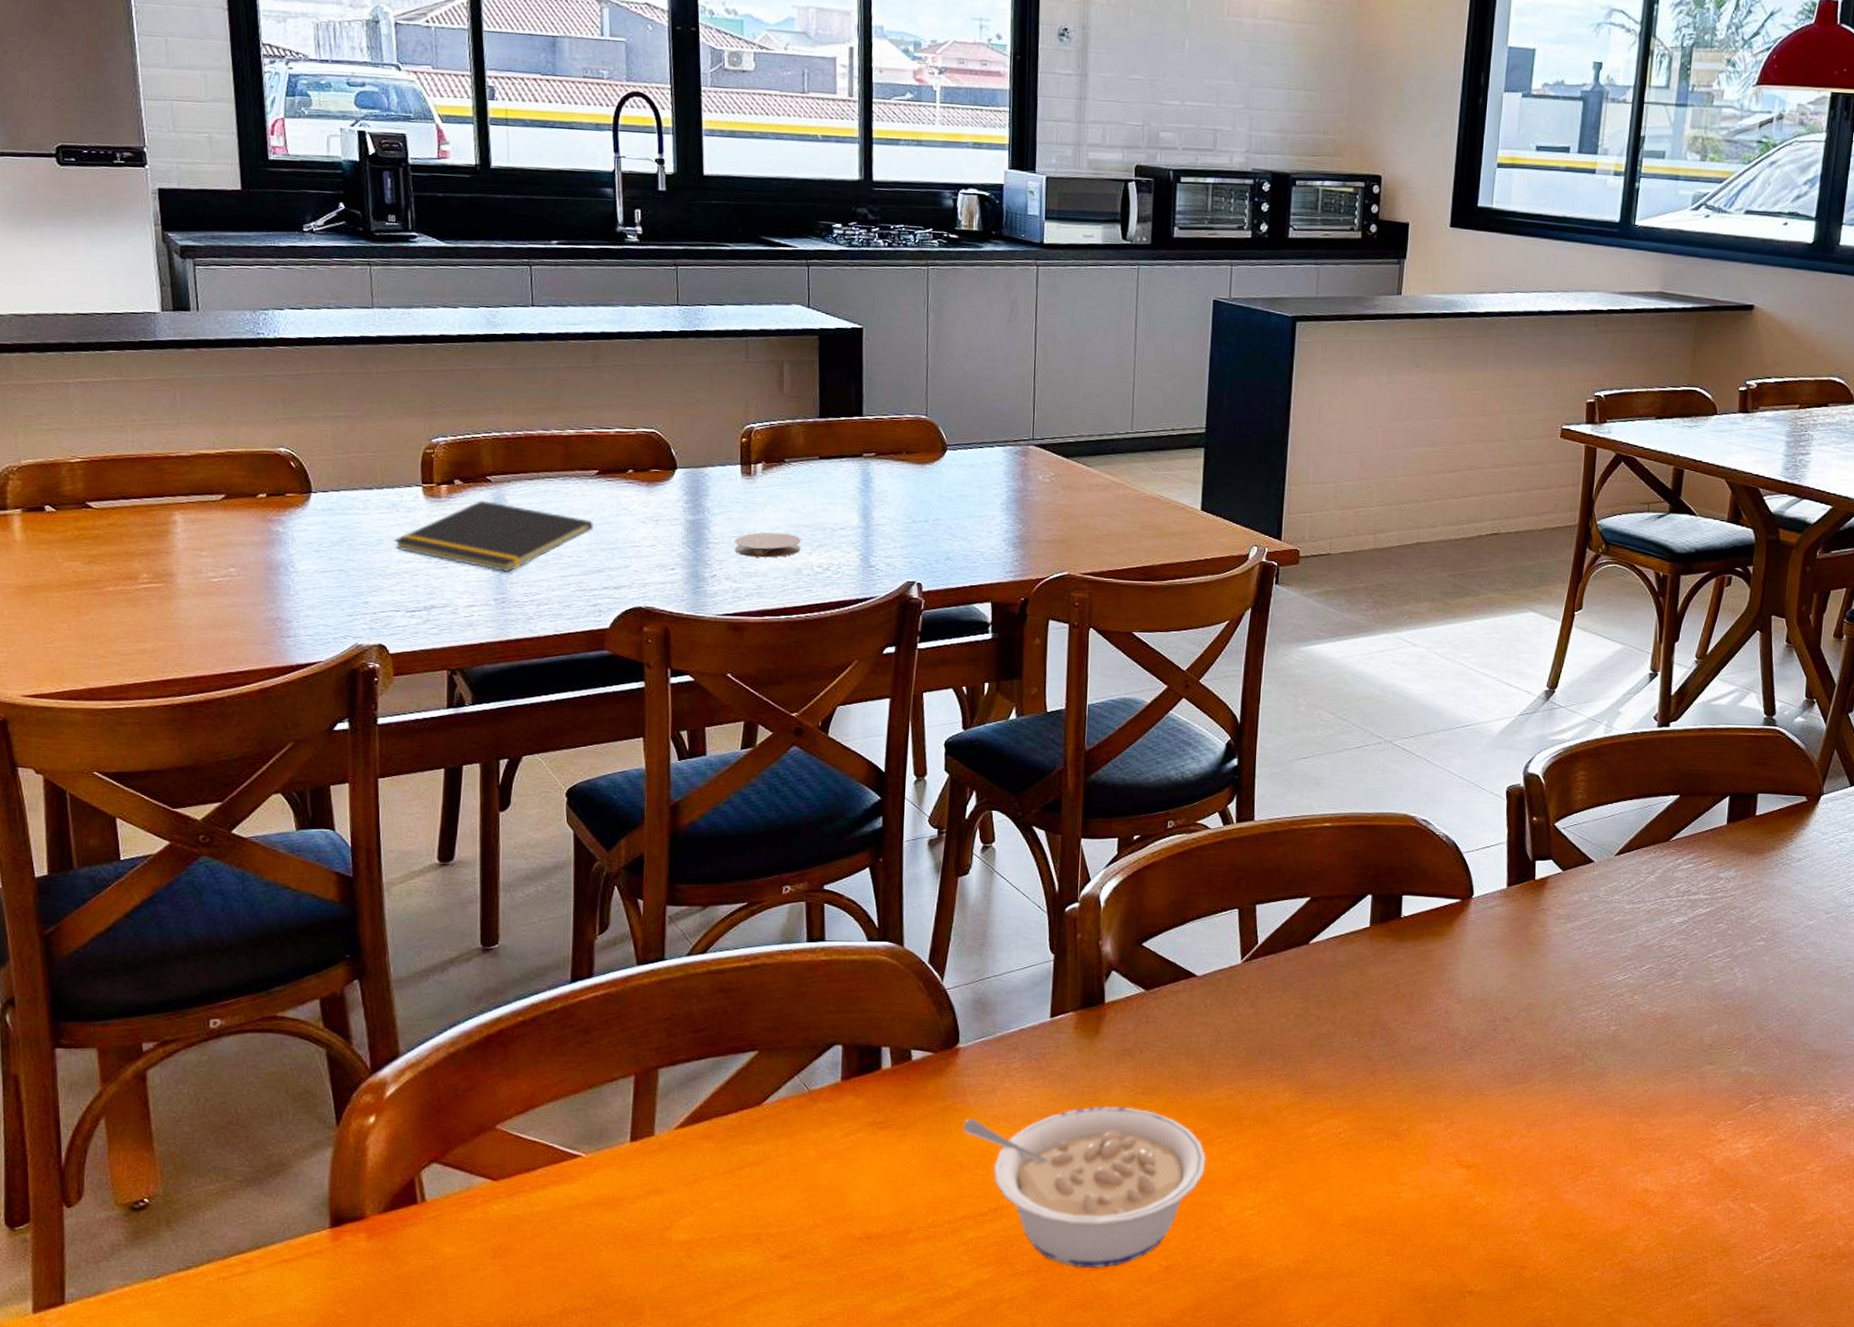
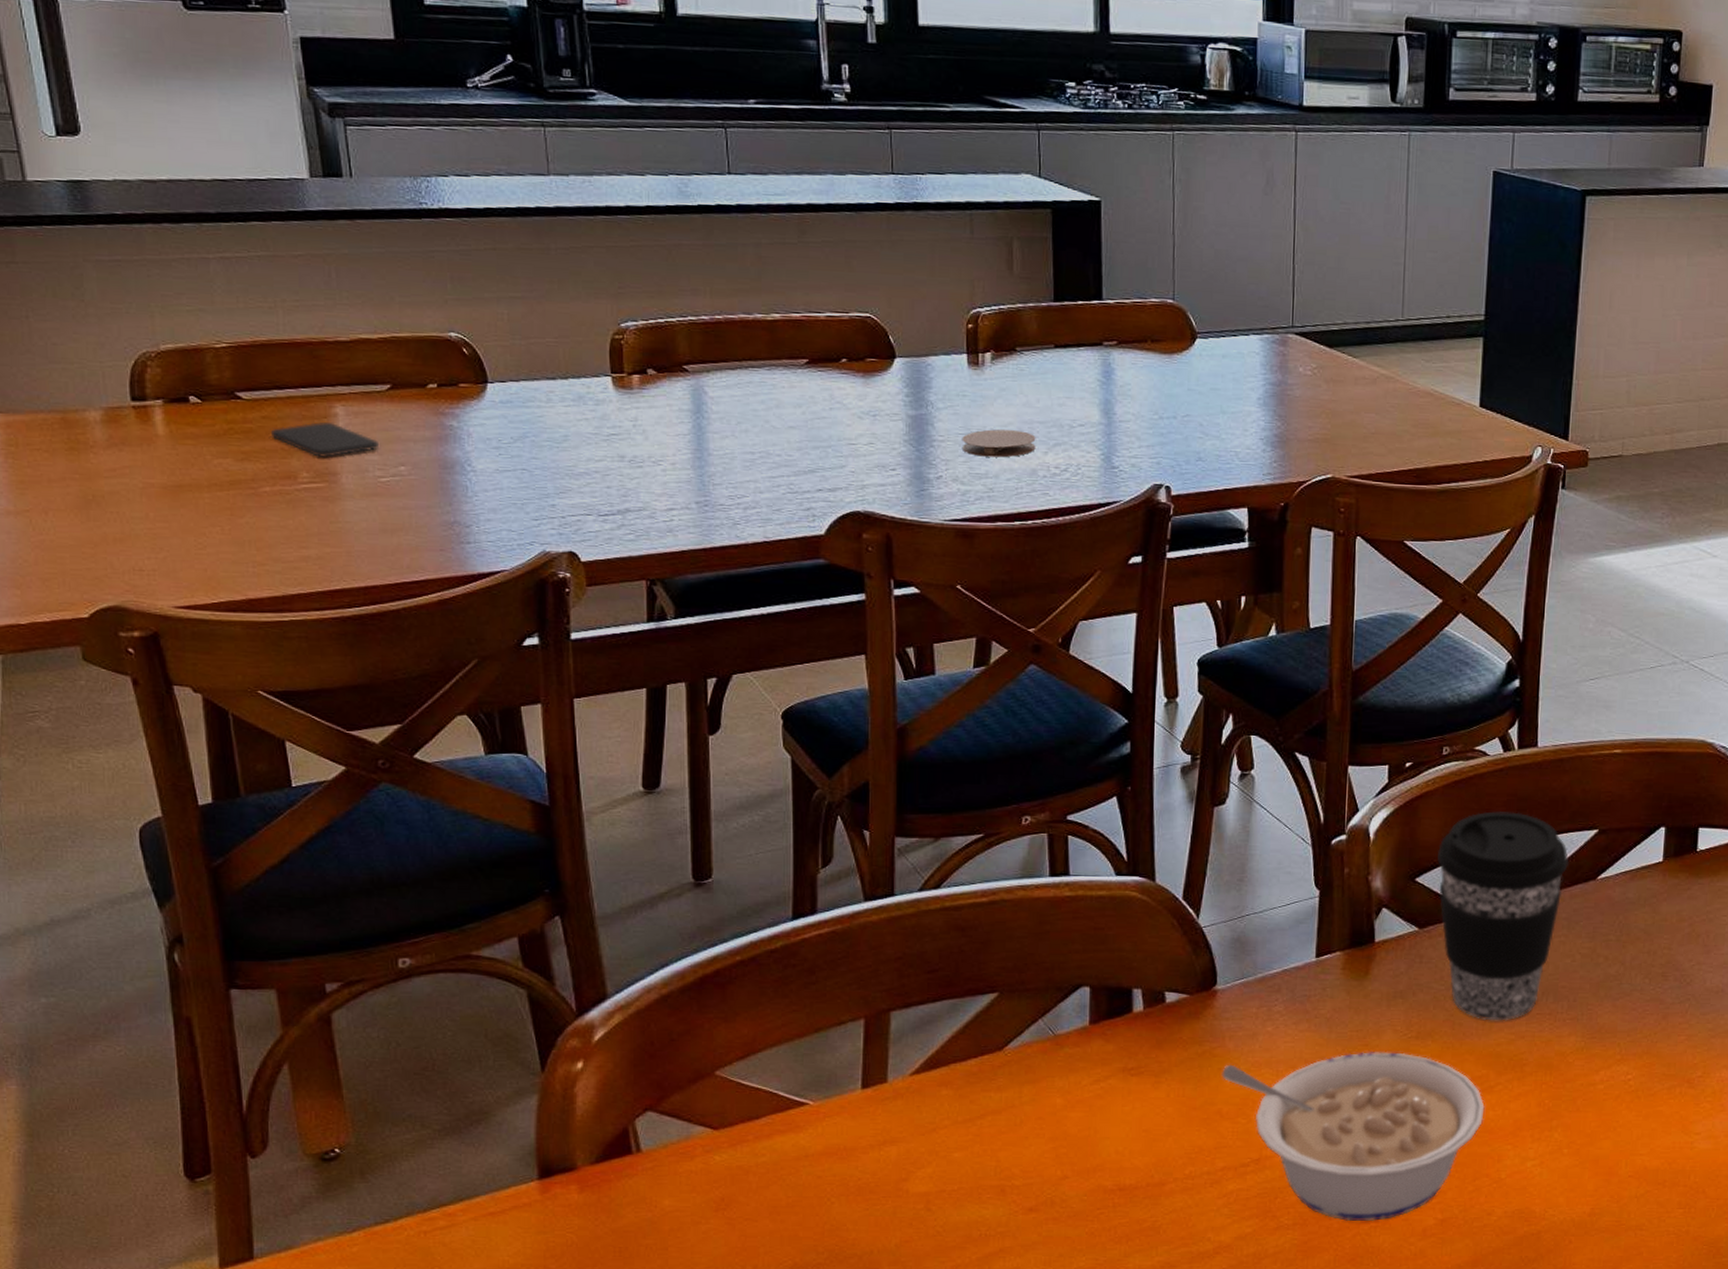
smartphone: none [117,528,212,560] -> present [271,422,378,458]
notepad: present [393,501,593,572] -> none [581,393,804,472]
coffee cup: none [1163,880,1284,1077] -> present [1437,811,1570,1021]

